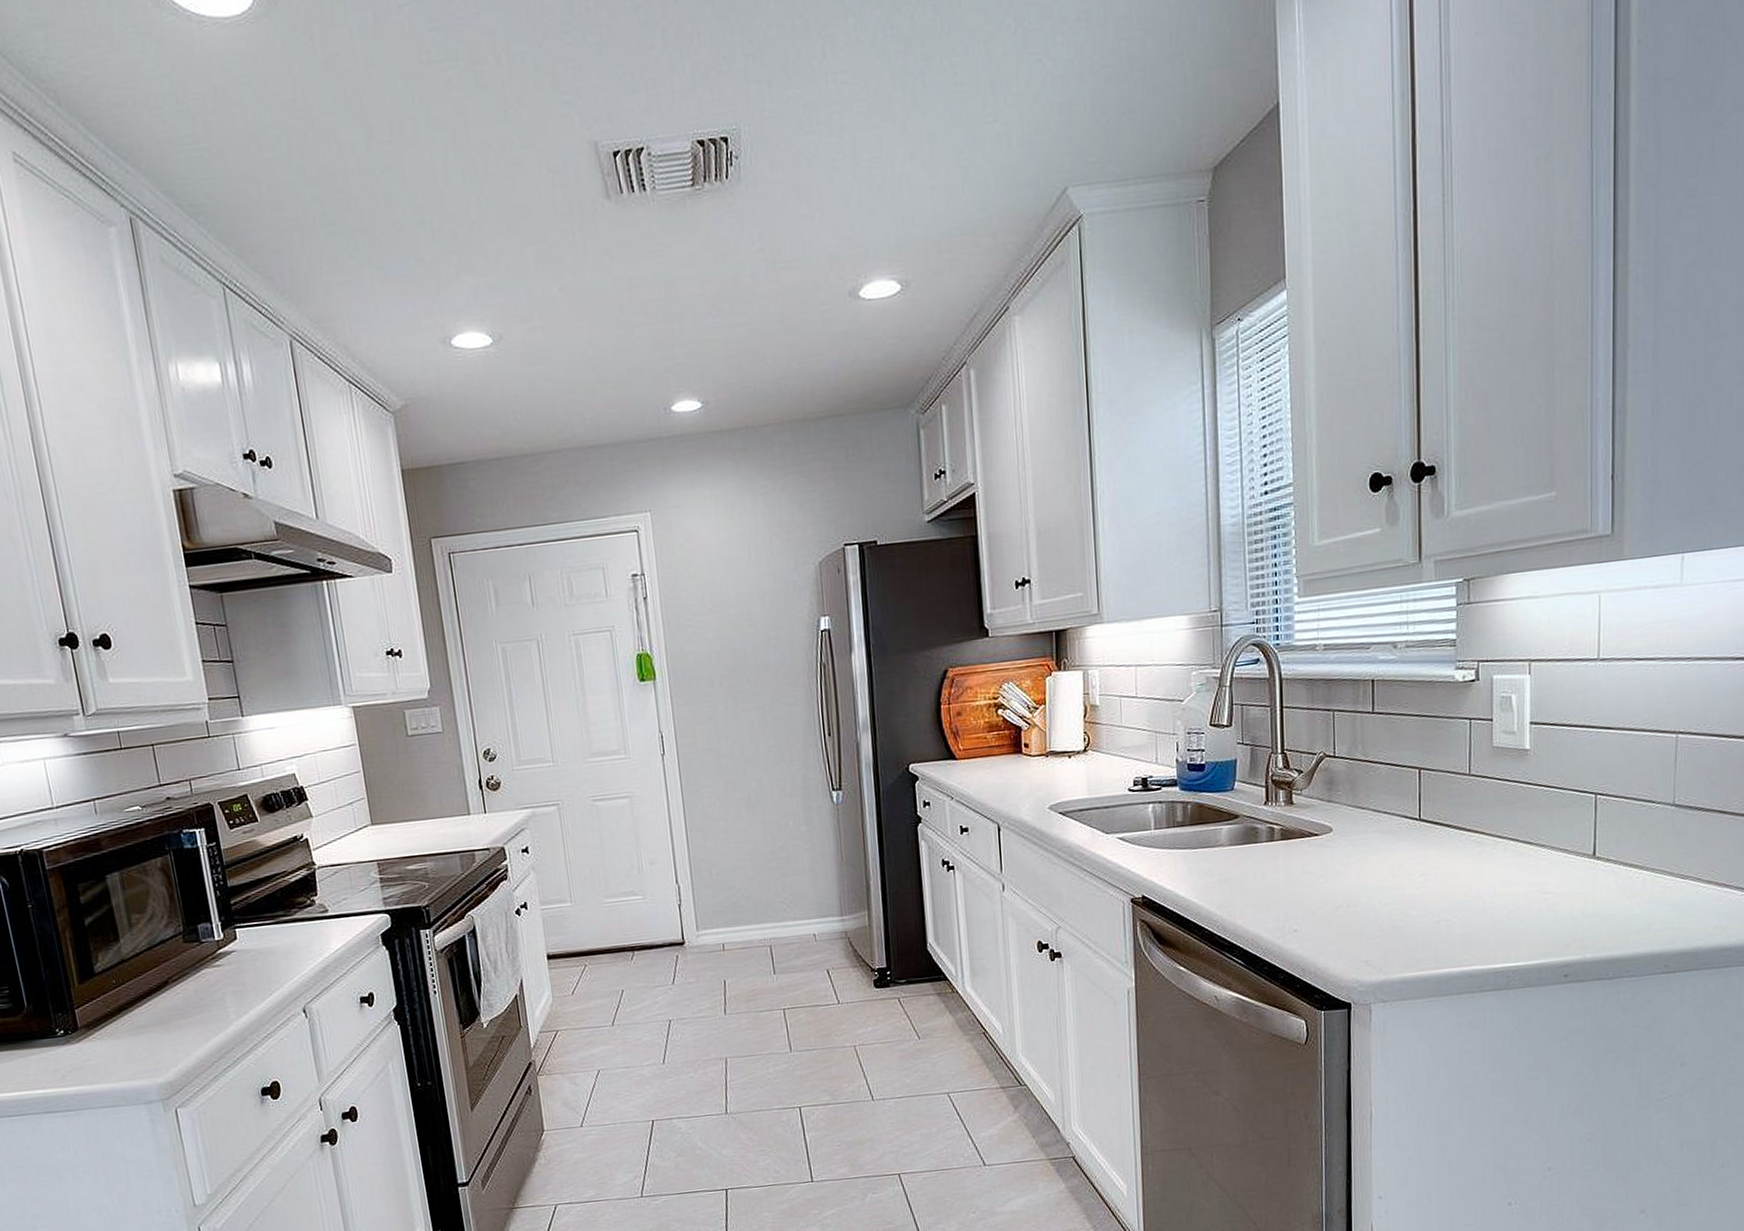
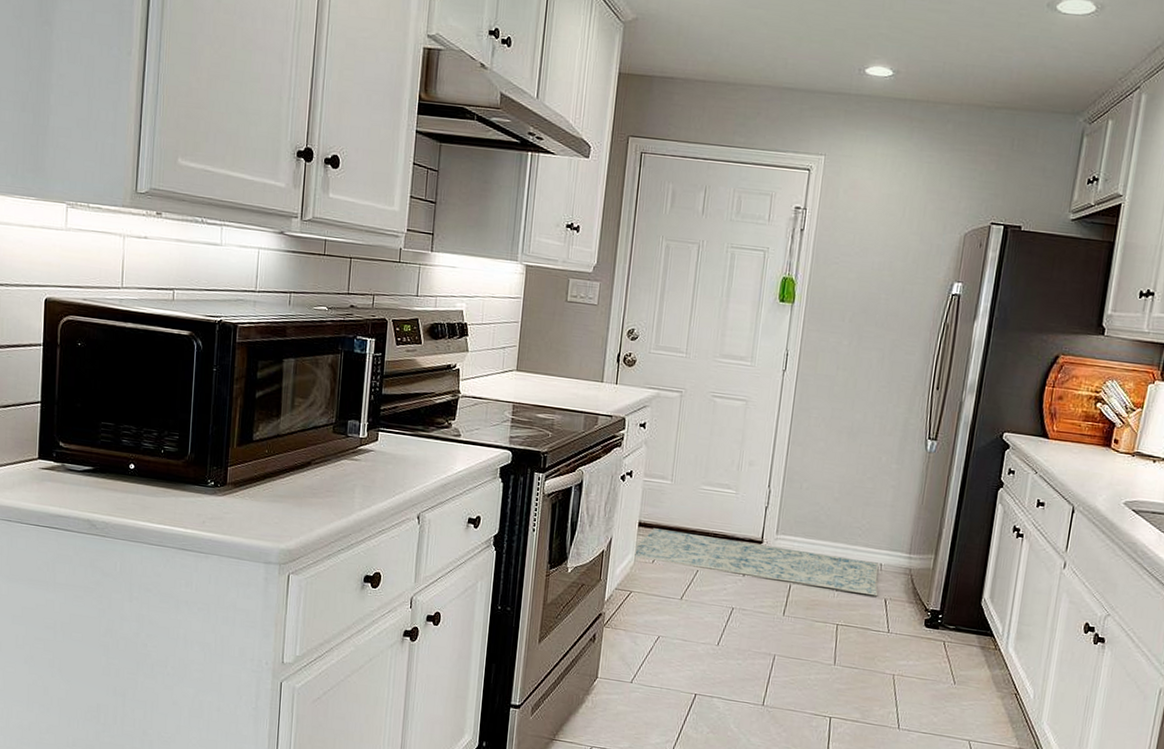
rug: none [548,934,819,994] -> present [634,528,879,597]

